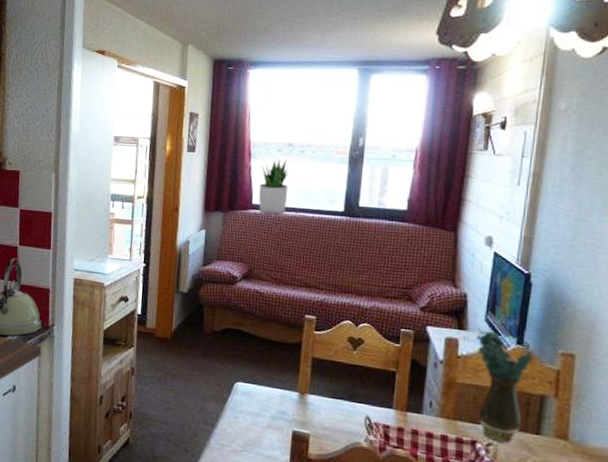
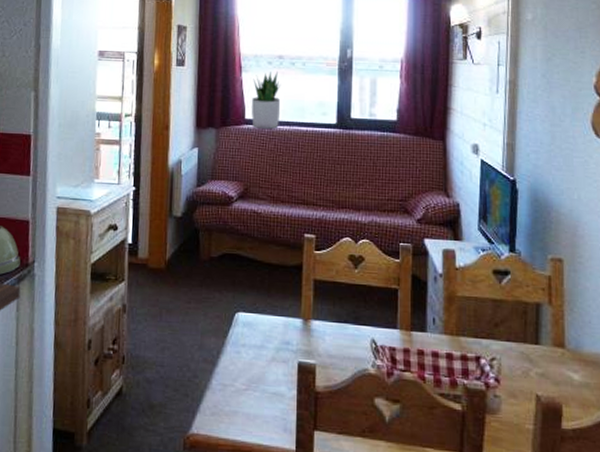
vase: present [476,326,533,442] -> none [471,236,526,355]

